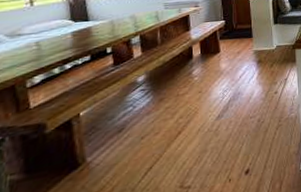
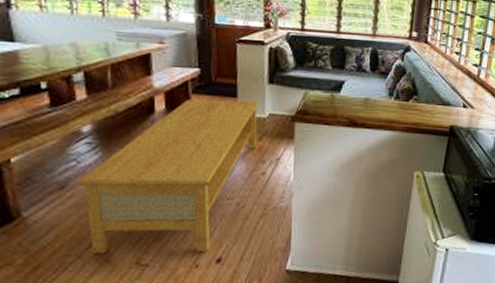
coffee table: none [131,38,269,186] -> present [75,99,260,255]

